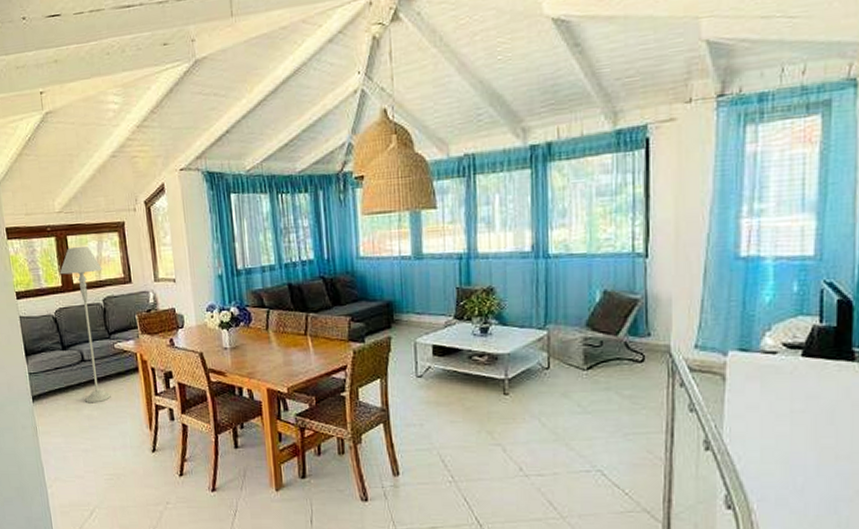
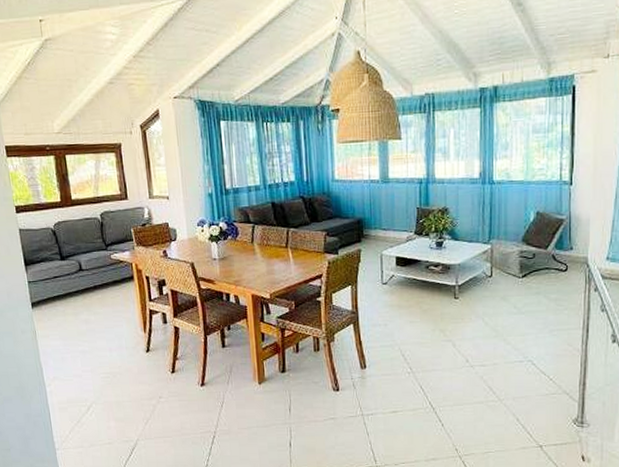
floor lamp: present [59,247,111,404] -> none [58,165,108,309]

